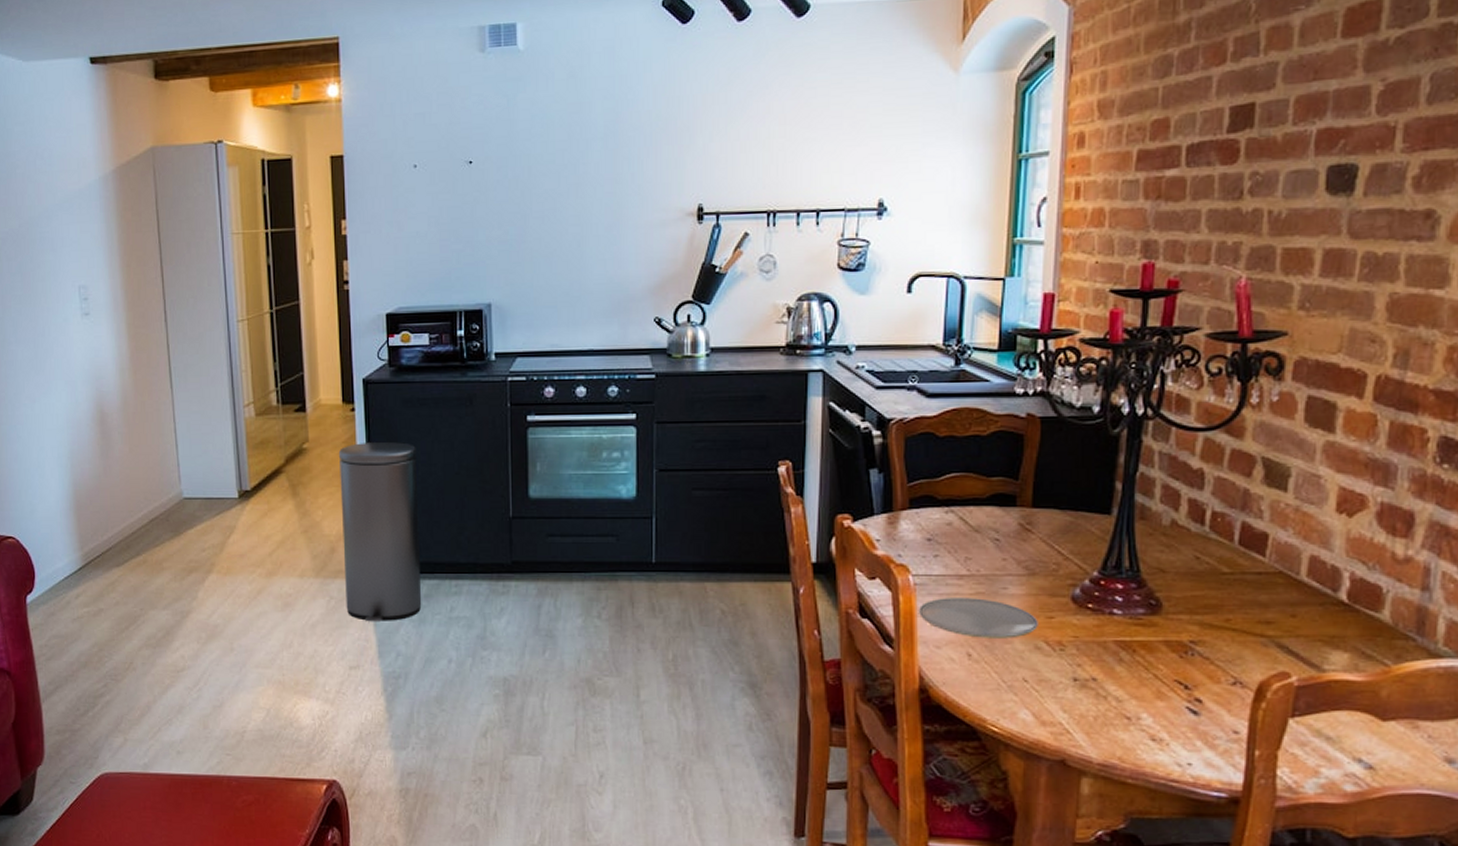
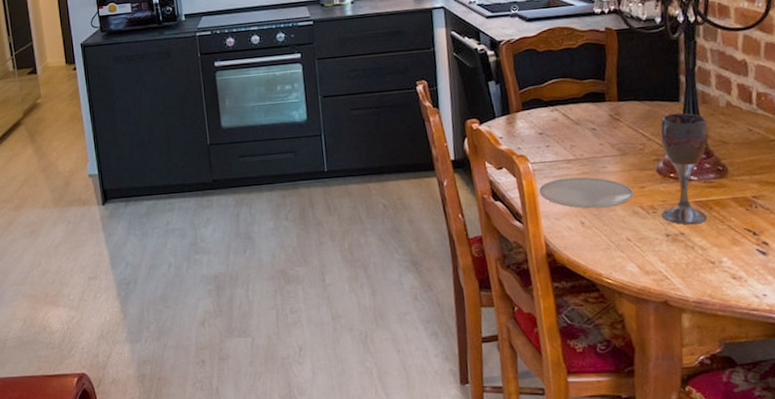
pedal bin: present [338,441,422,622] -> none [65,91,143,240]
cup: none [1070,528,1144,670] -> present [660,112,709,225]

